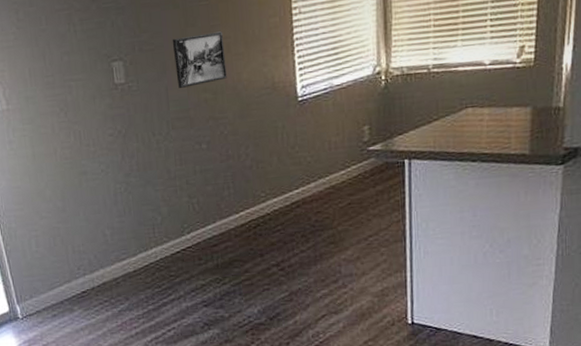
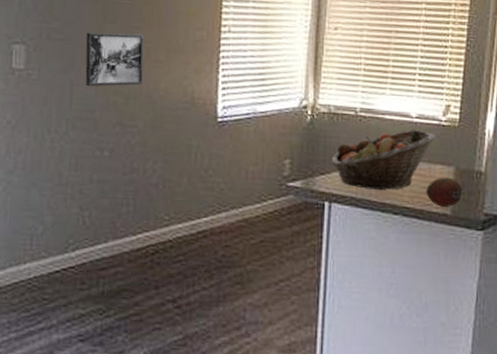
fruit basket: none [408,76,511,142] -> present [331,129,436,191]
fruit: none [502,118,541,148] -> present [425,177,463,207]

